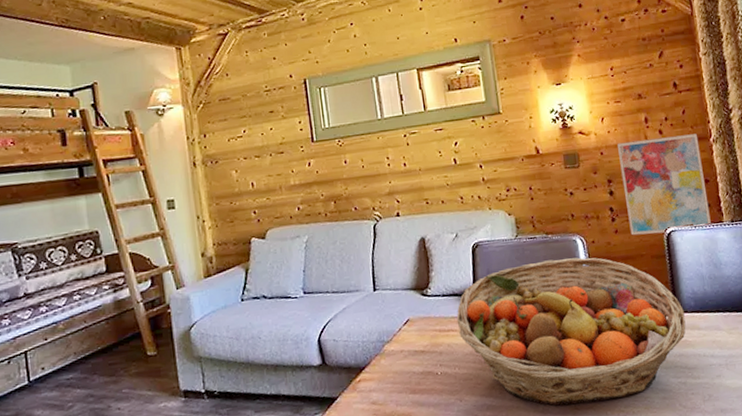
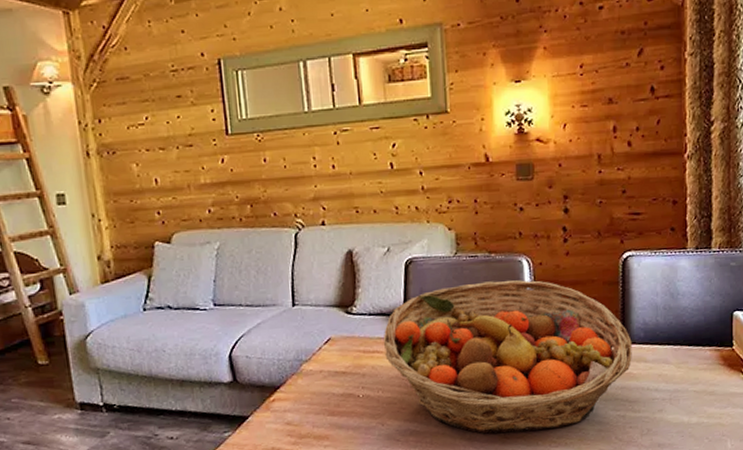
wall art: present [617,134,711,236] -> none [579,148,673,259]

